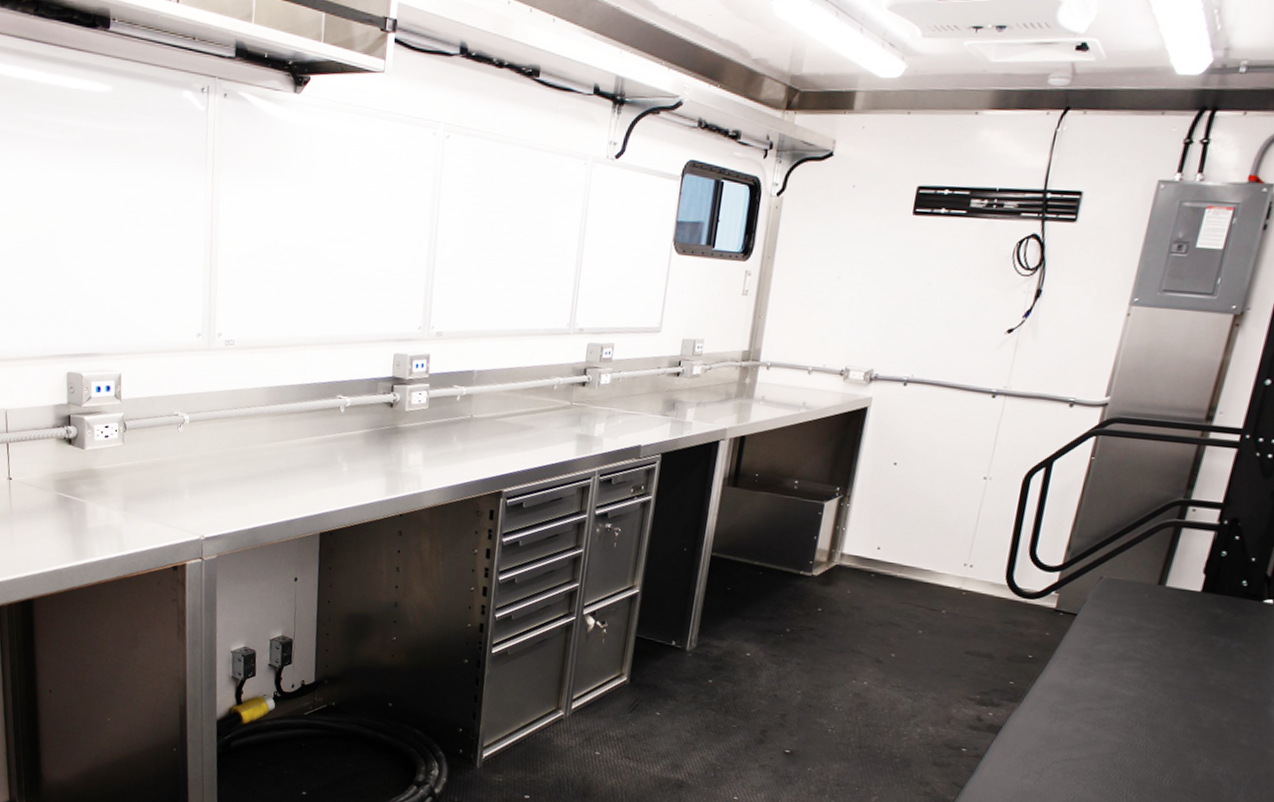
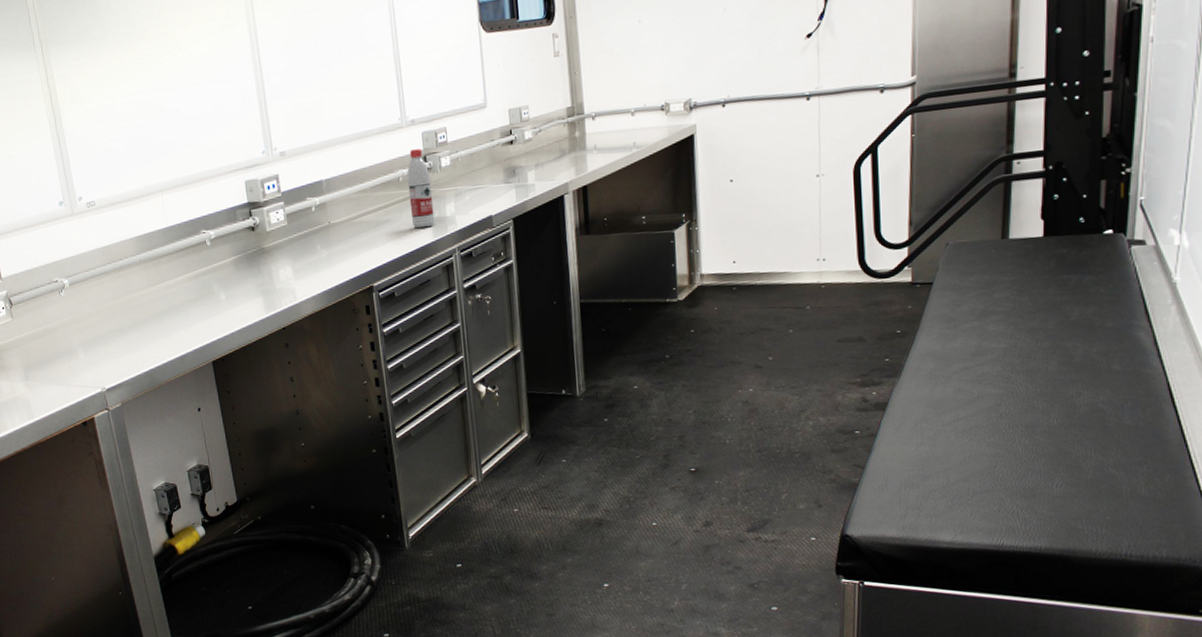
water bottle: none [556,359,587,444] -> present [407,148,435,229]

